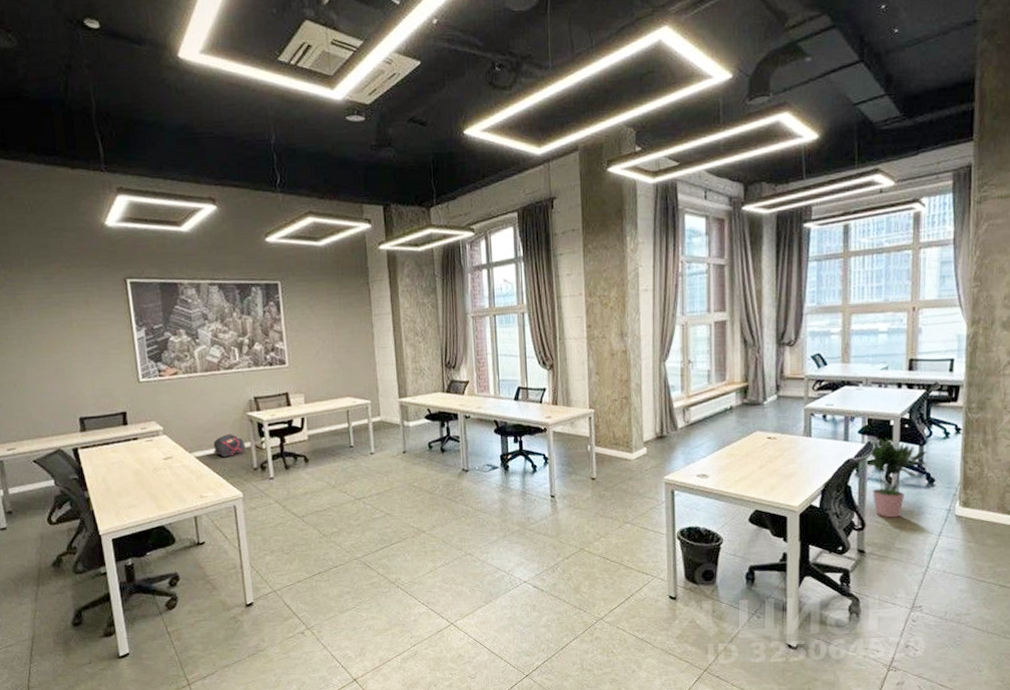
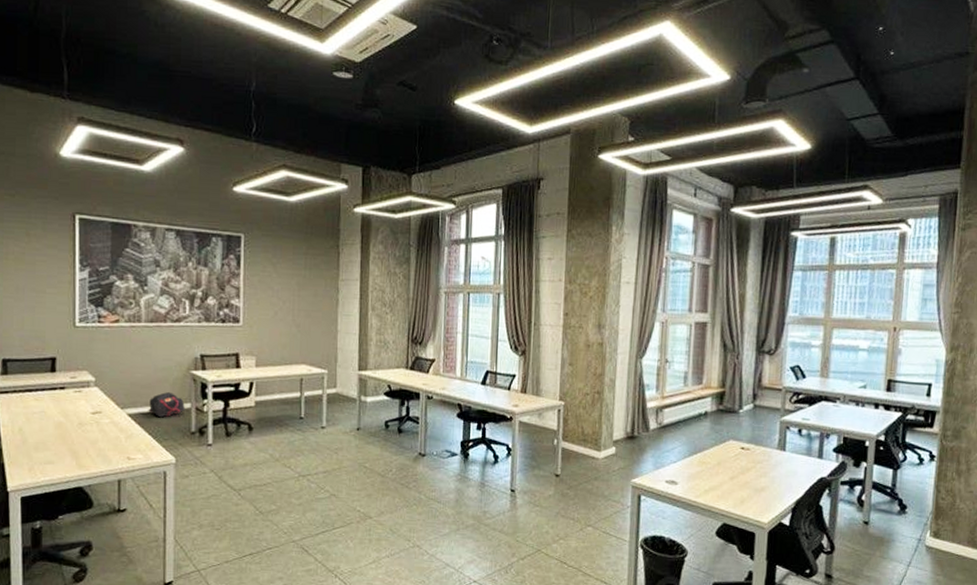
potted plant: present [860,437,928,518] -> none [834,458,901,544]

